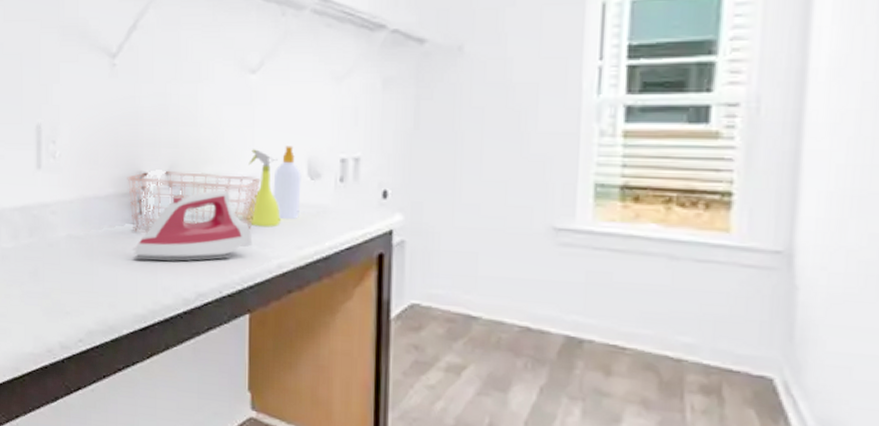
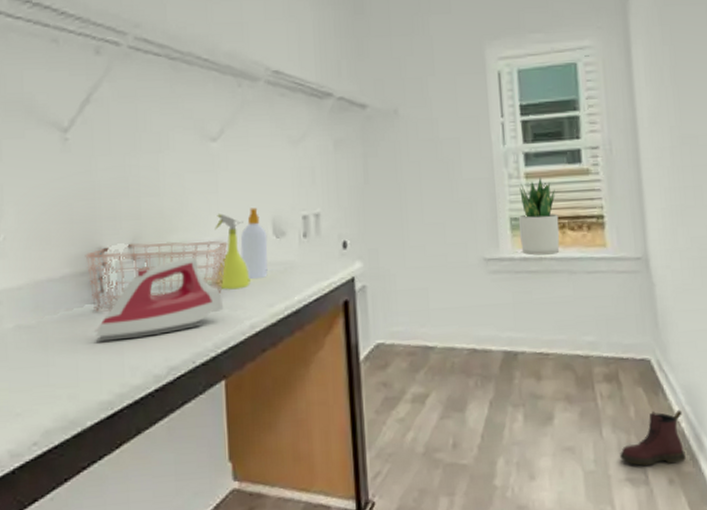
planter: none [605,137,664,233] -> present [518,177,560,256]

